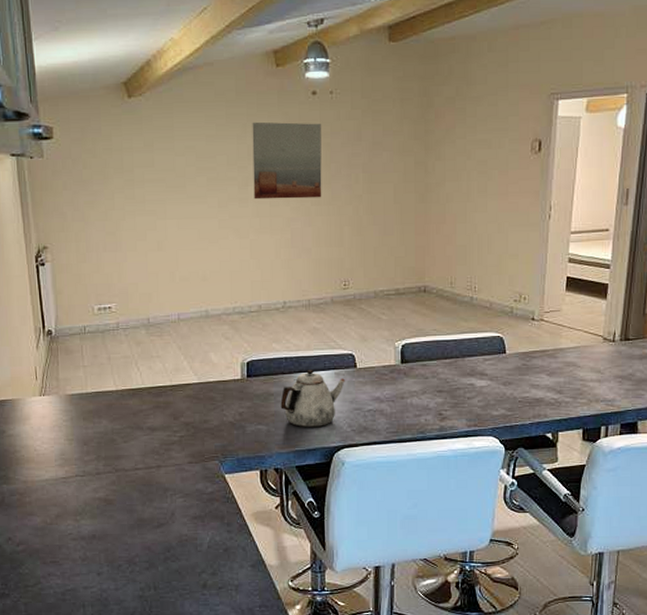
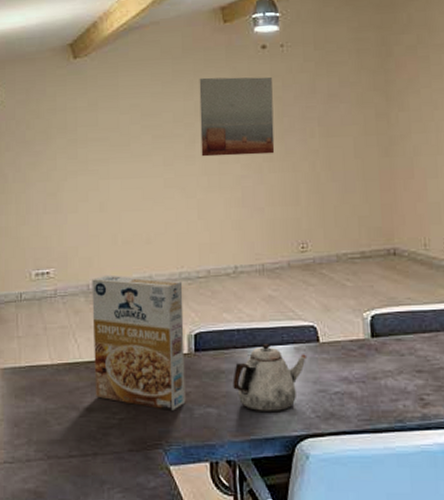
cereal box: none [152,309,239,428] -> present [92,274,186,411]

